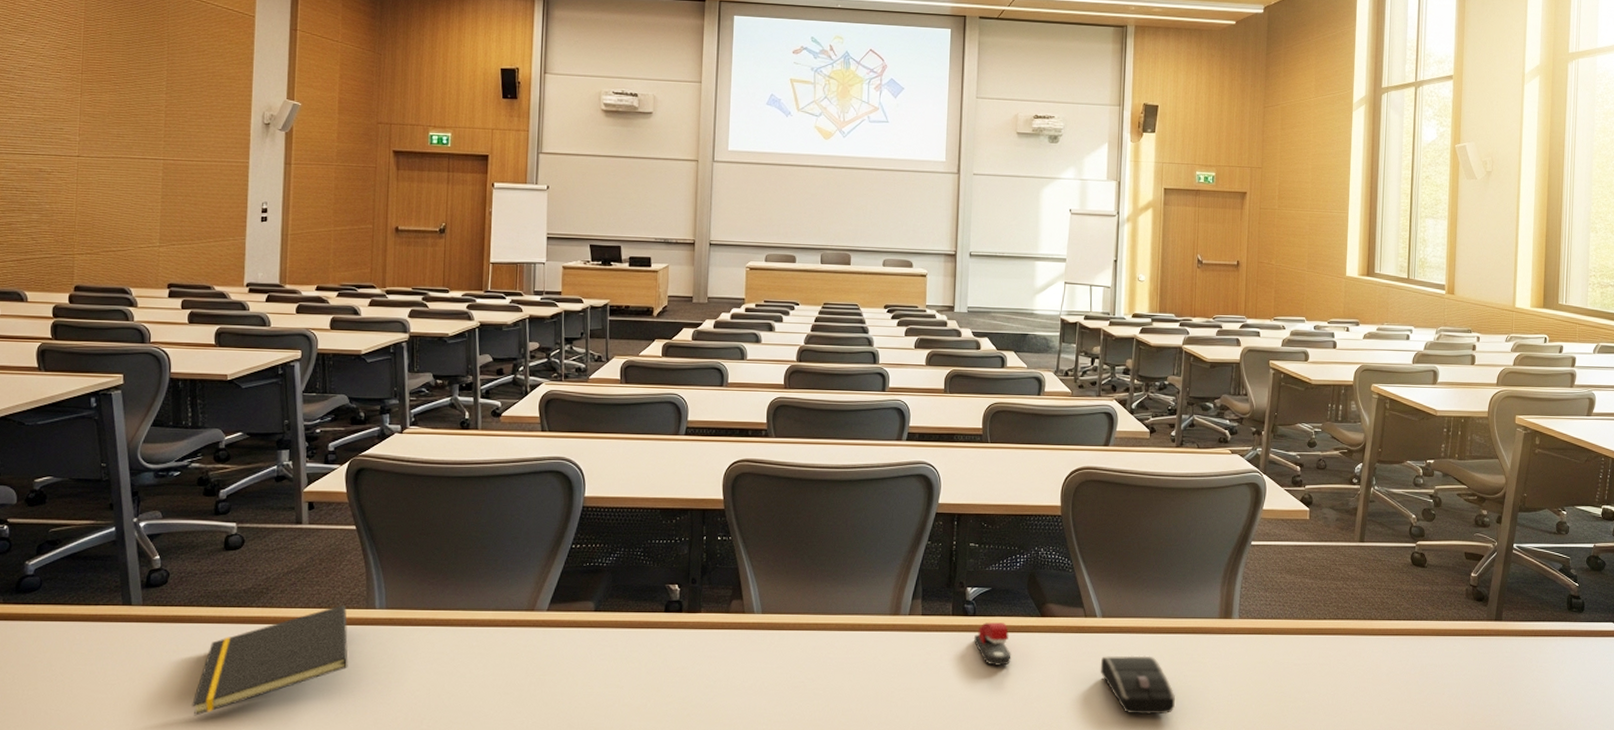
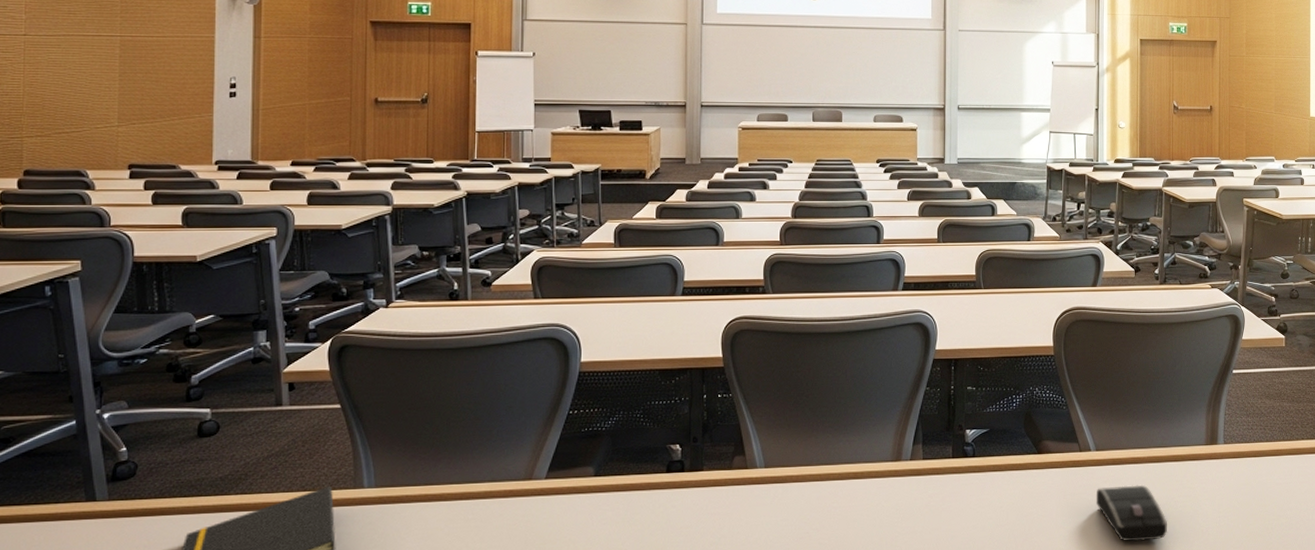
stapler: present [973,622,1011,667] -> none [973,462,1011,505]

